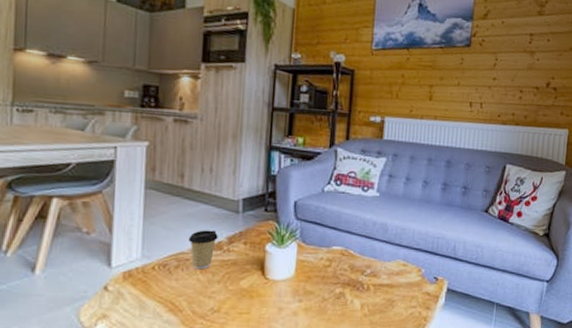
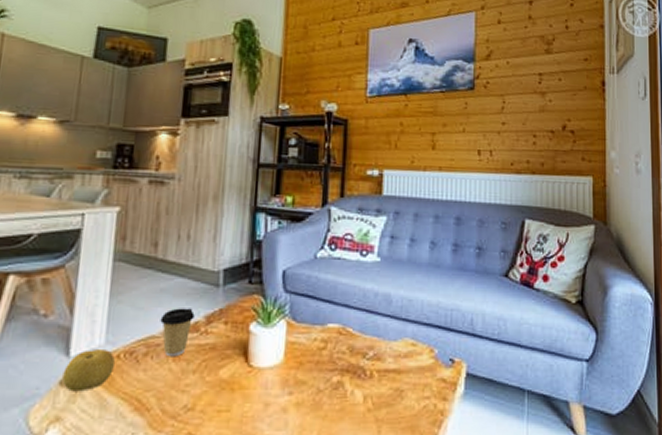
fruit: none [106,261,150,296] -> present [62,348,115,392]

